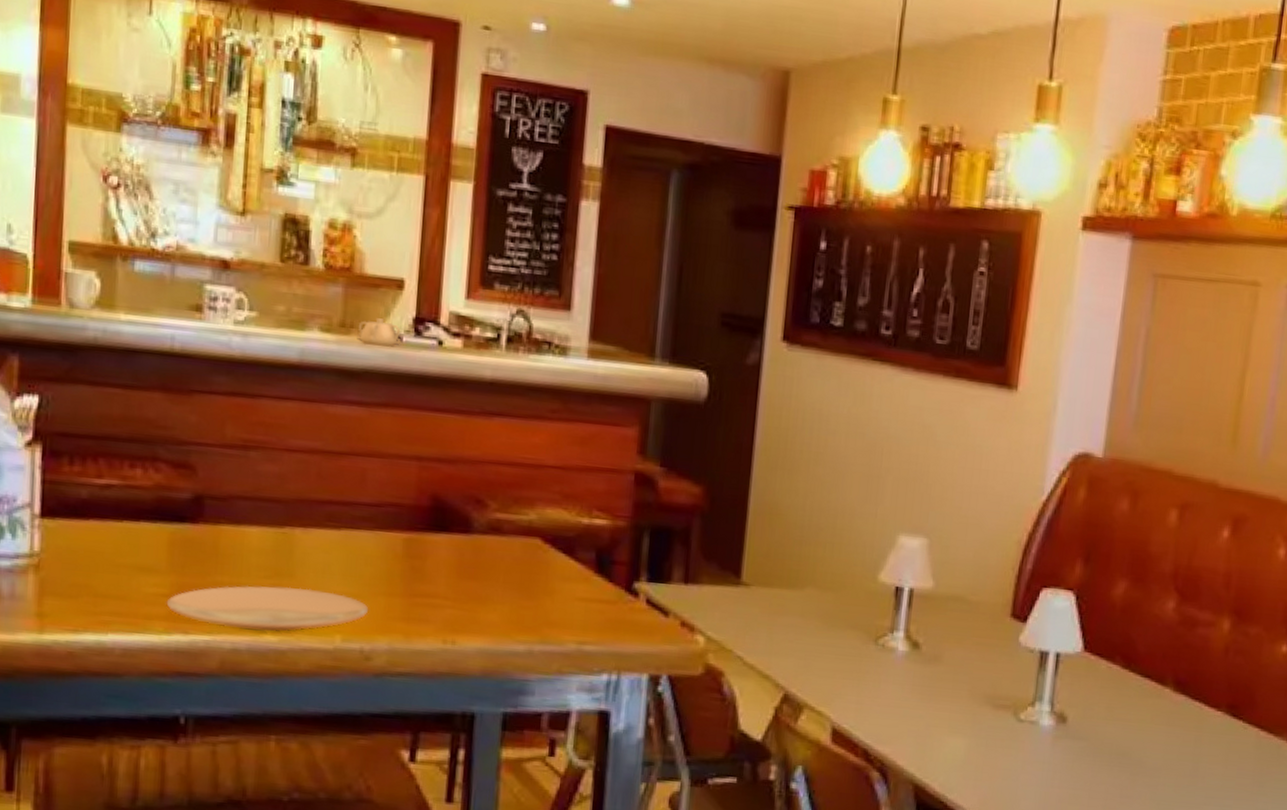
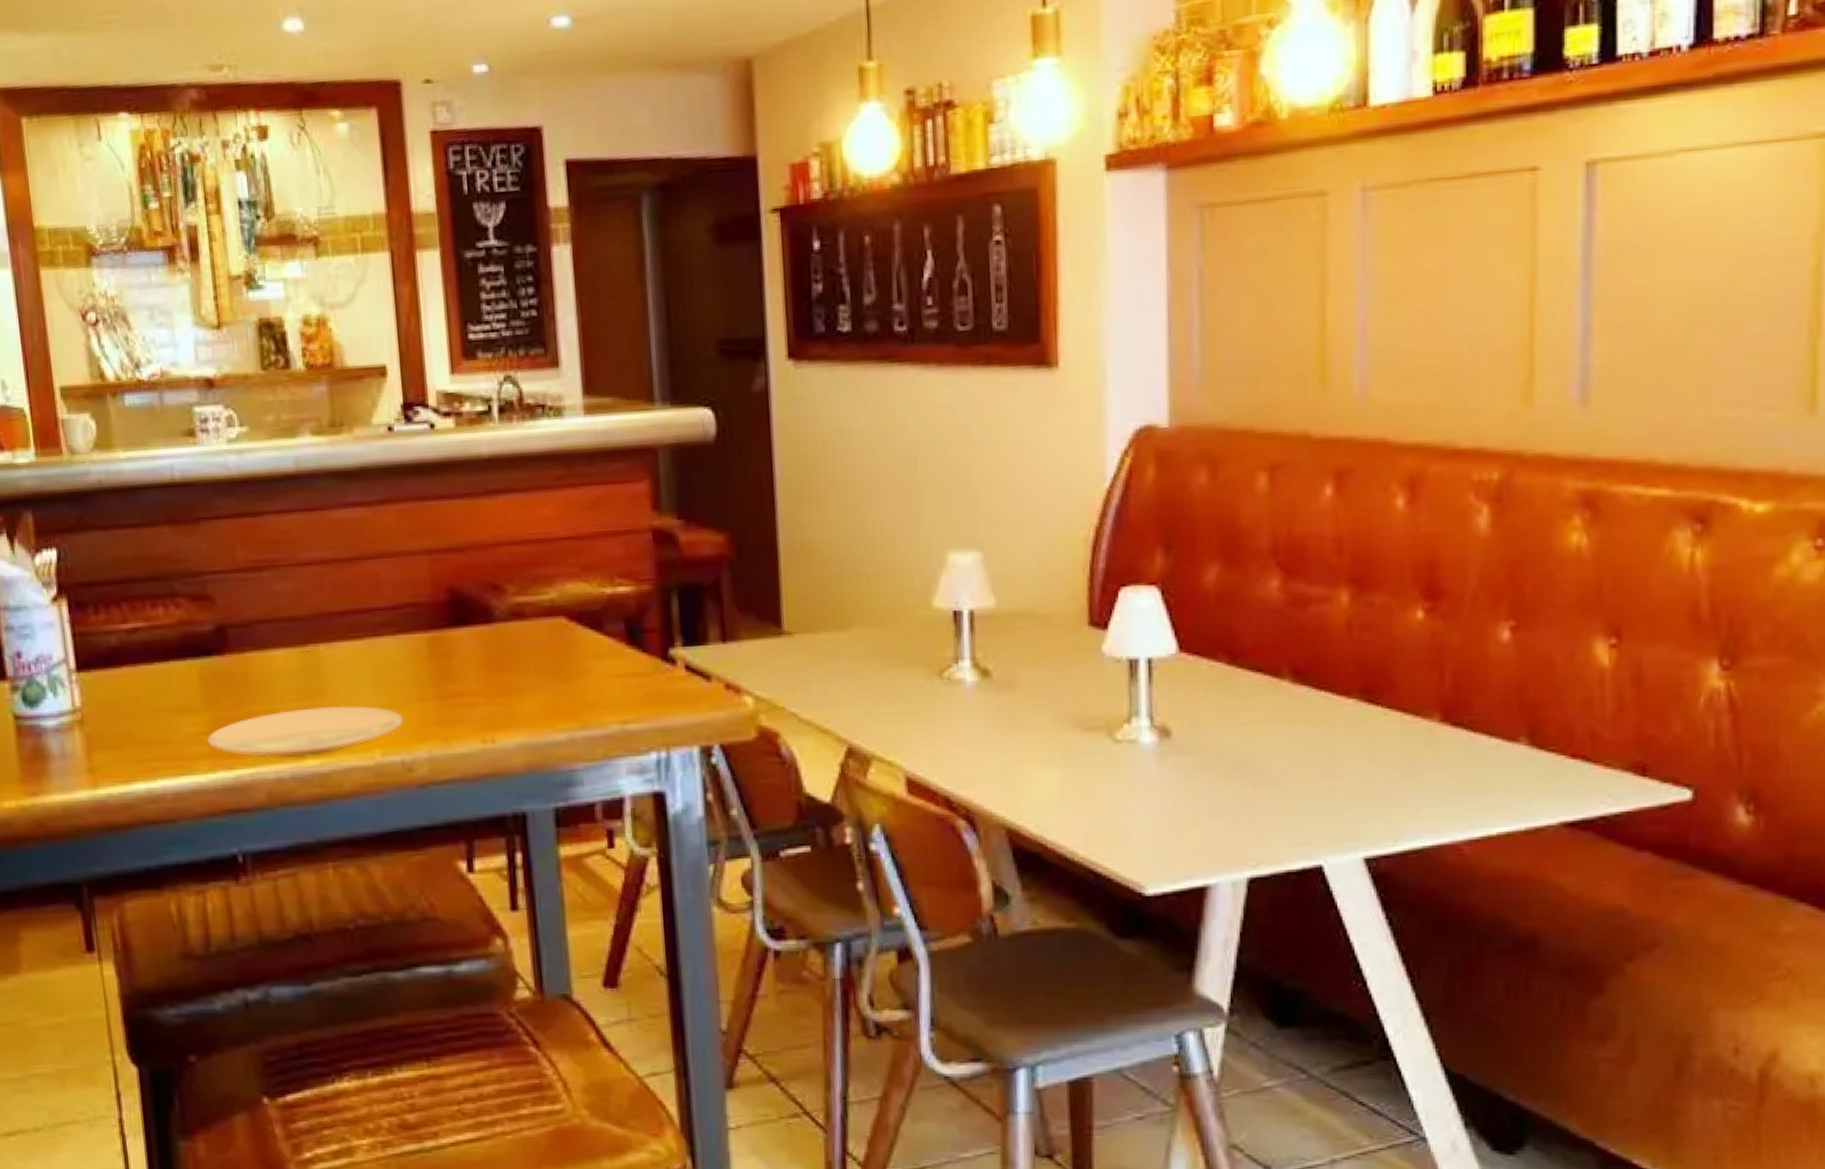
sugar bowl: present [357,318,401,347] -> none [348,411,392,442]

